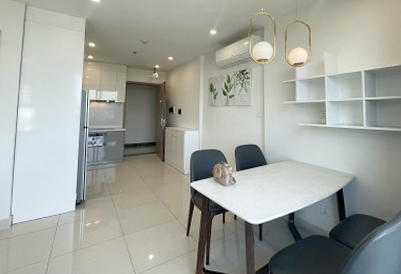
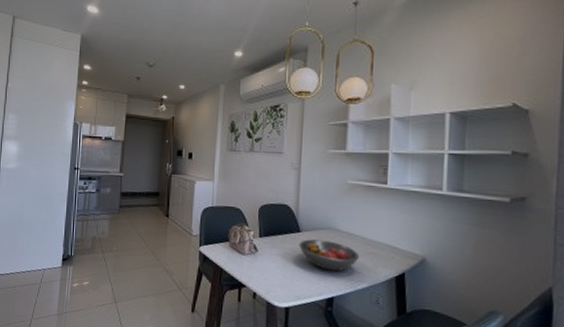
fruit bowl: none [266,169,311,192] -> present [299,239,360,271]

